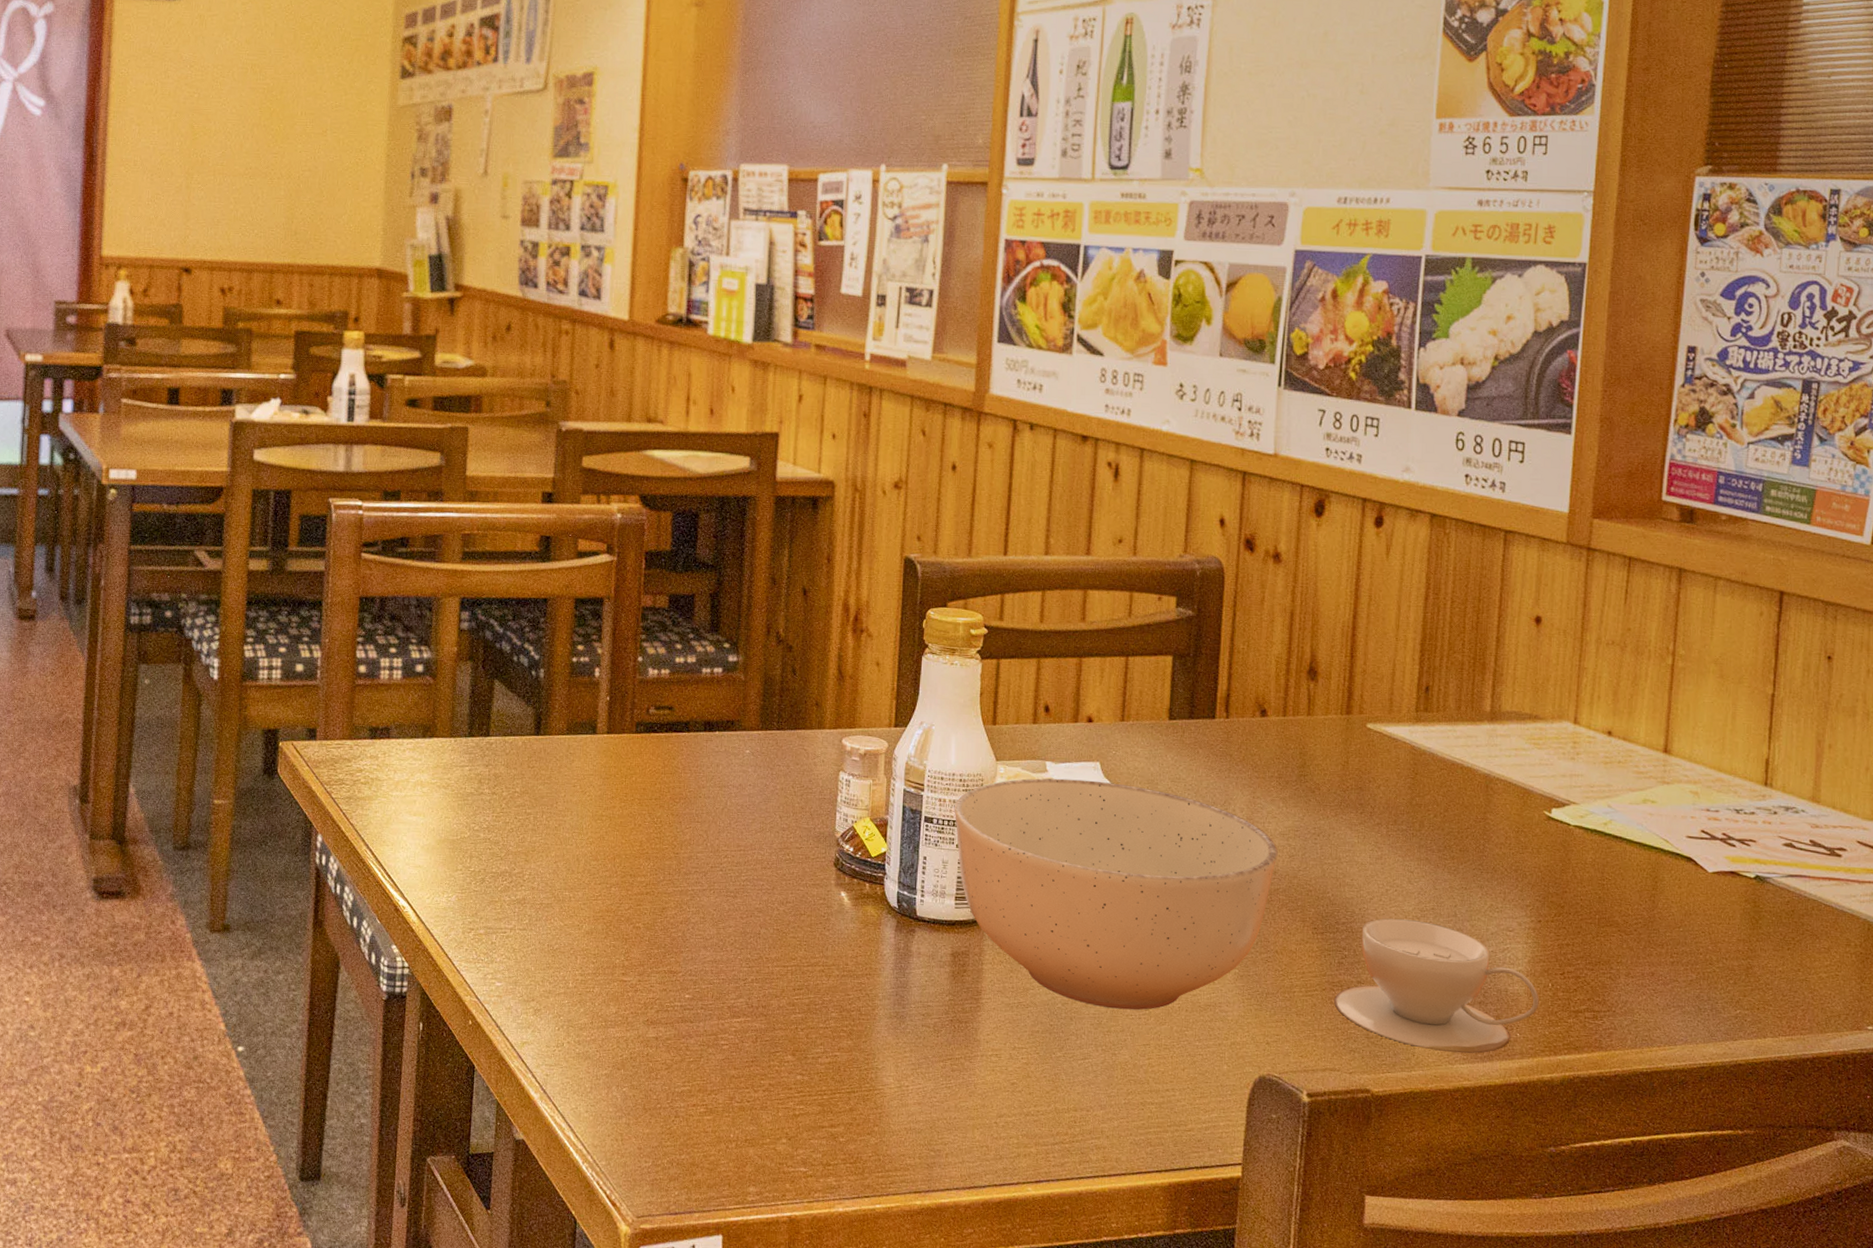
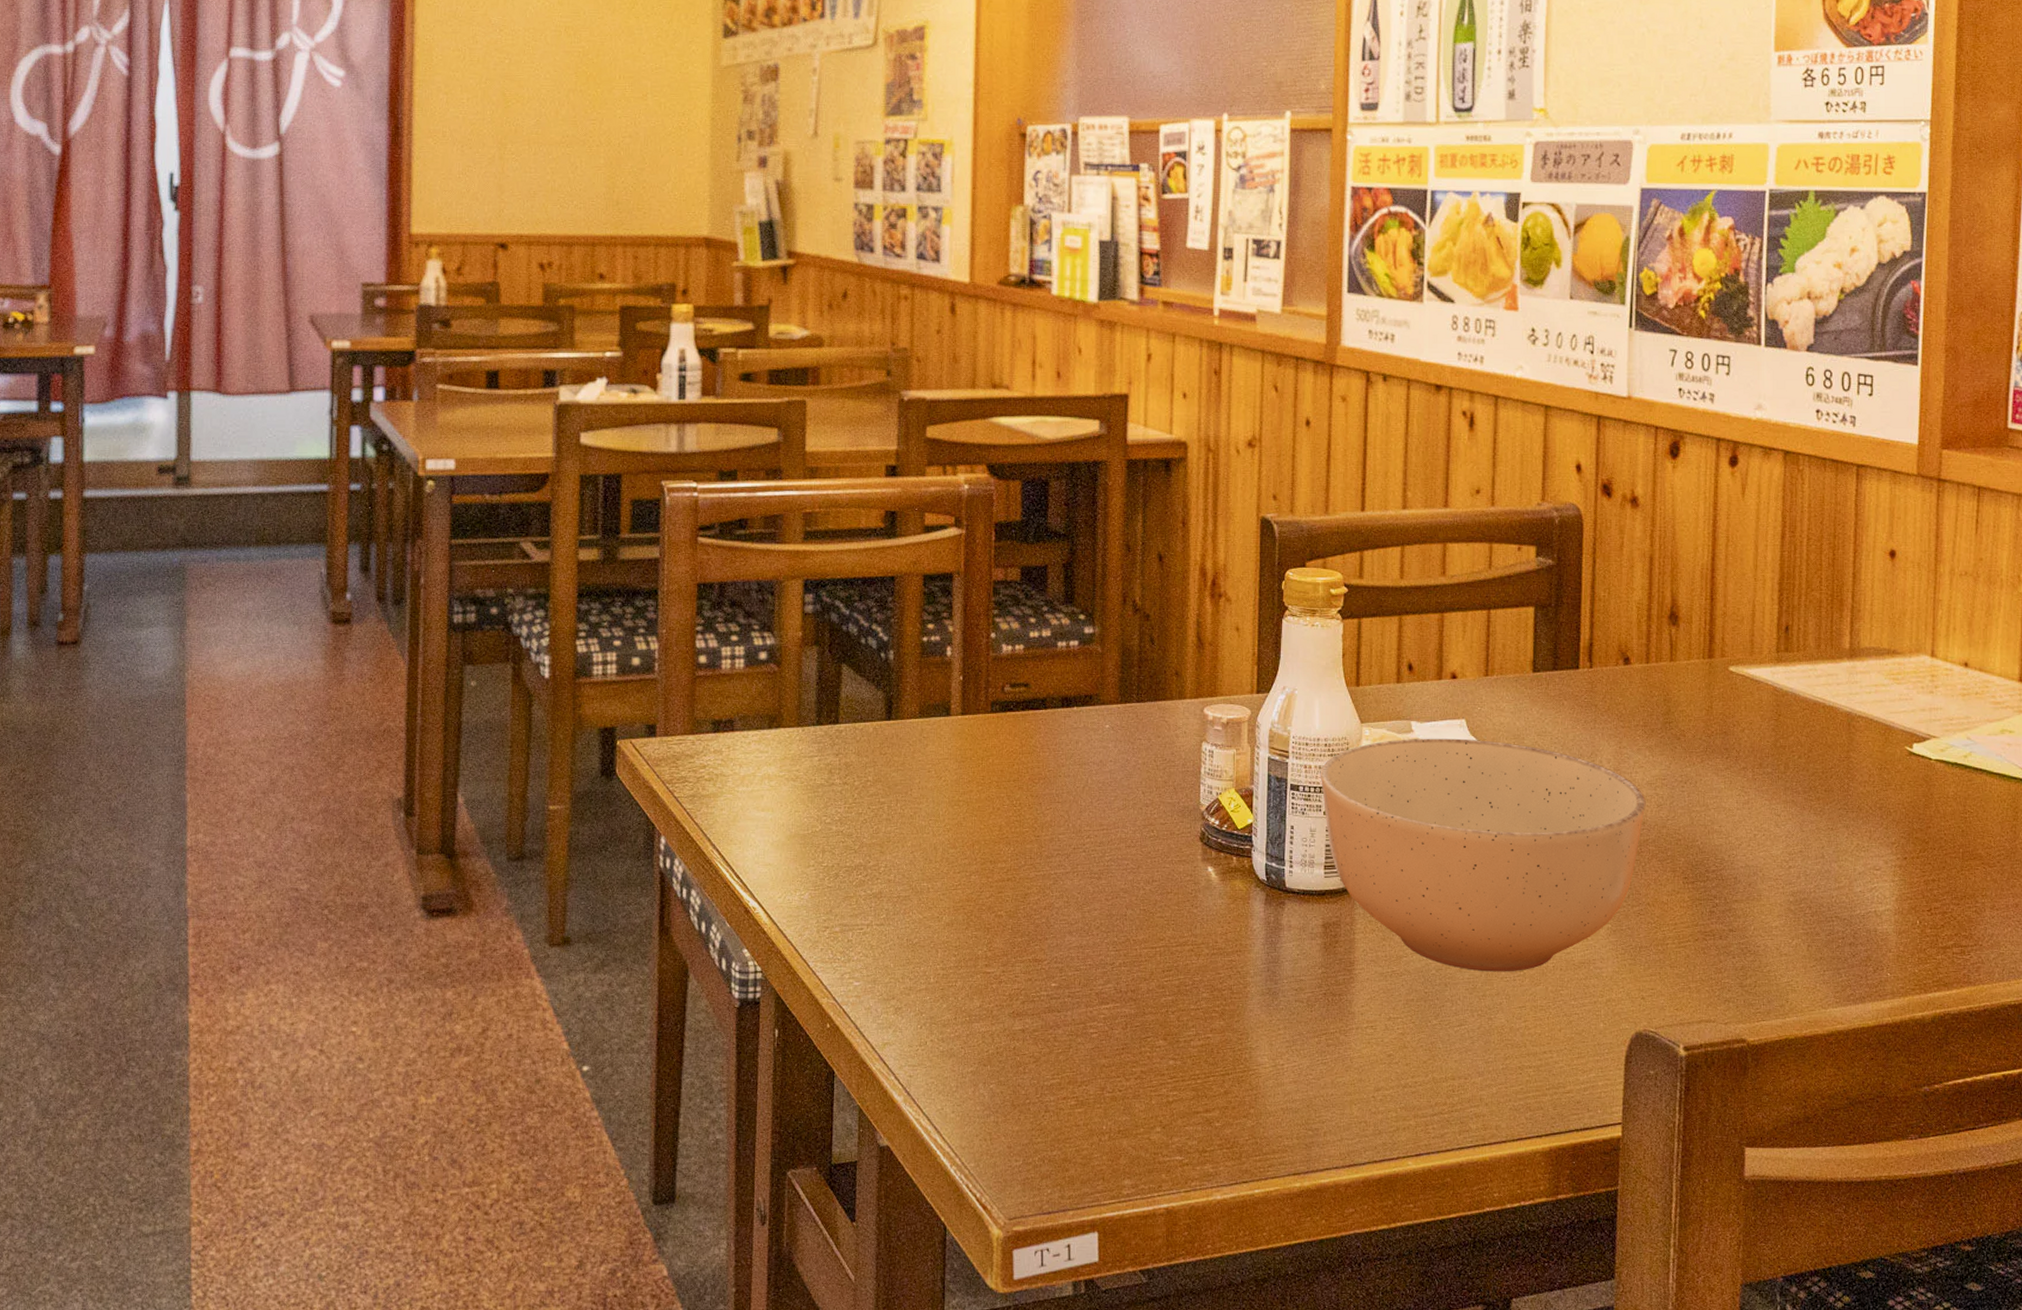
teacup: present [1334,918,1539,1054] -> none [1707,863,1908,997]

